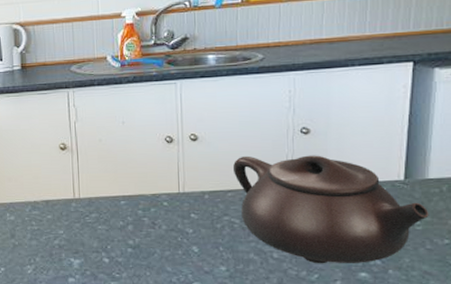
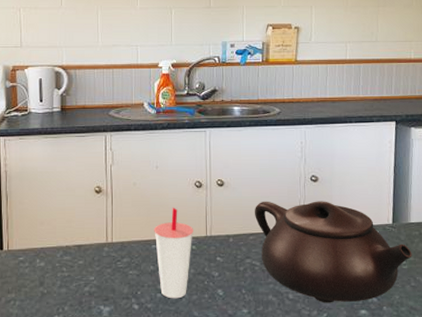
cup: none [122,163,165,254] -> present [154,207,193,299]

